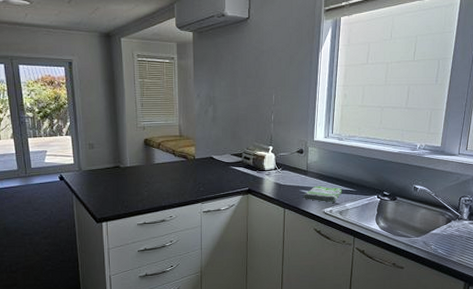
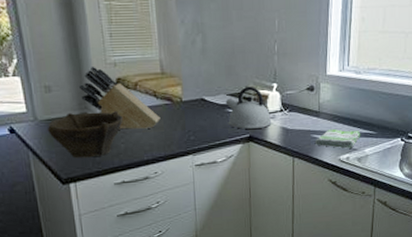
bowl: none [89,165,148,202] -> present [48,111,123,158]
knife block: none [114,129,177,180] -> present [78,66,161,129]
kettle: none [230,148,267,183] -> present [225,86,272,129]

